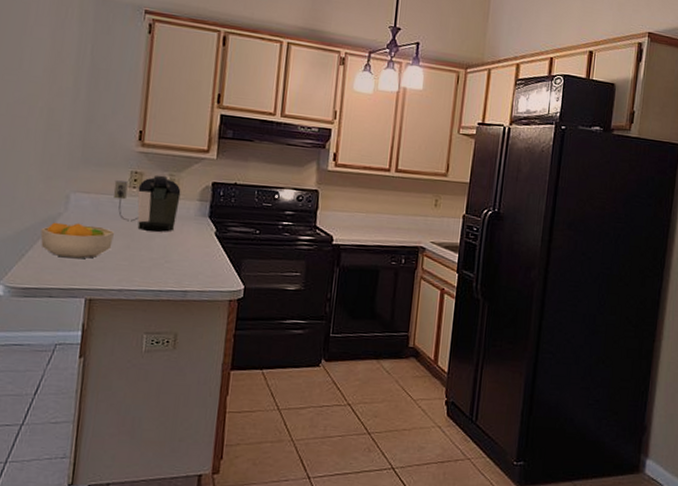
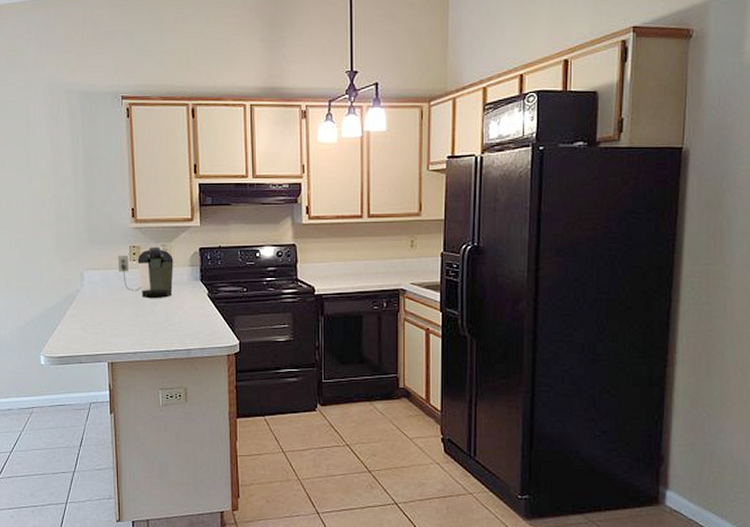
fruit bowl: present [40,222,114,259] -> none [65,297,123,328]

